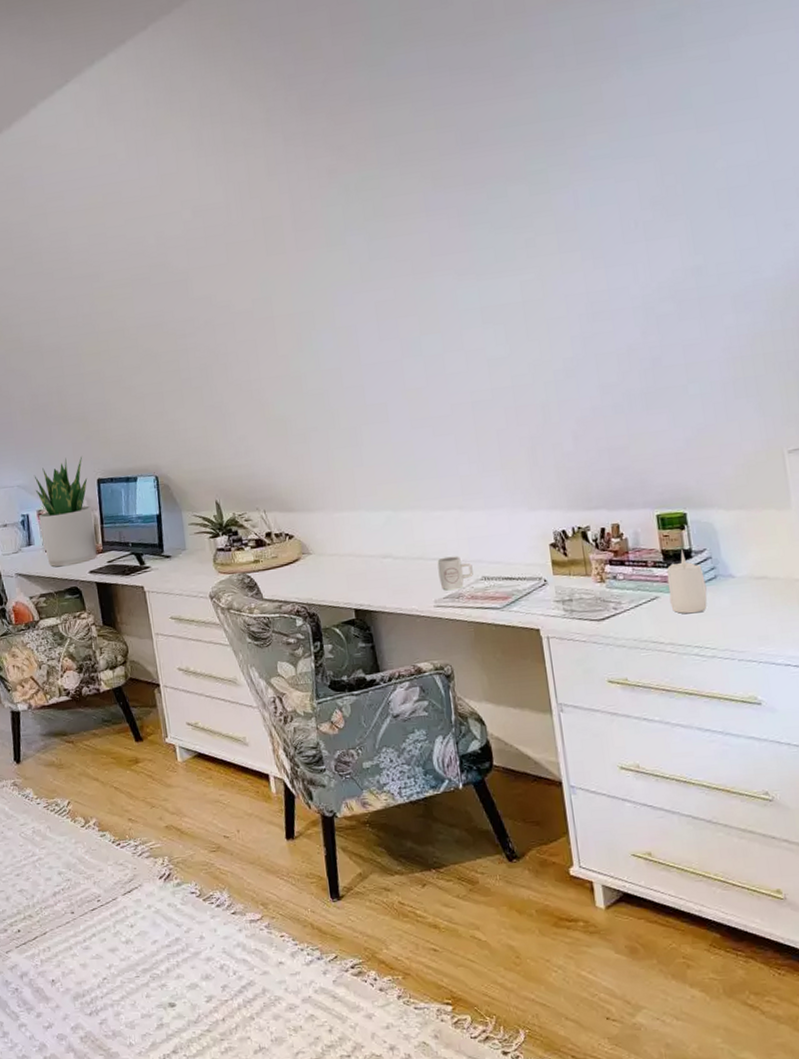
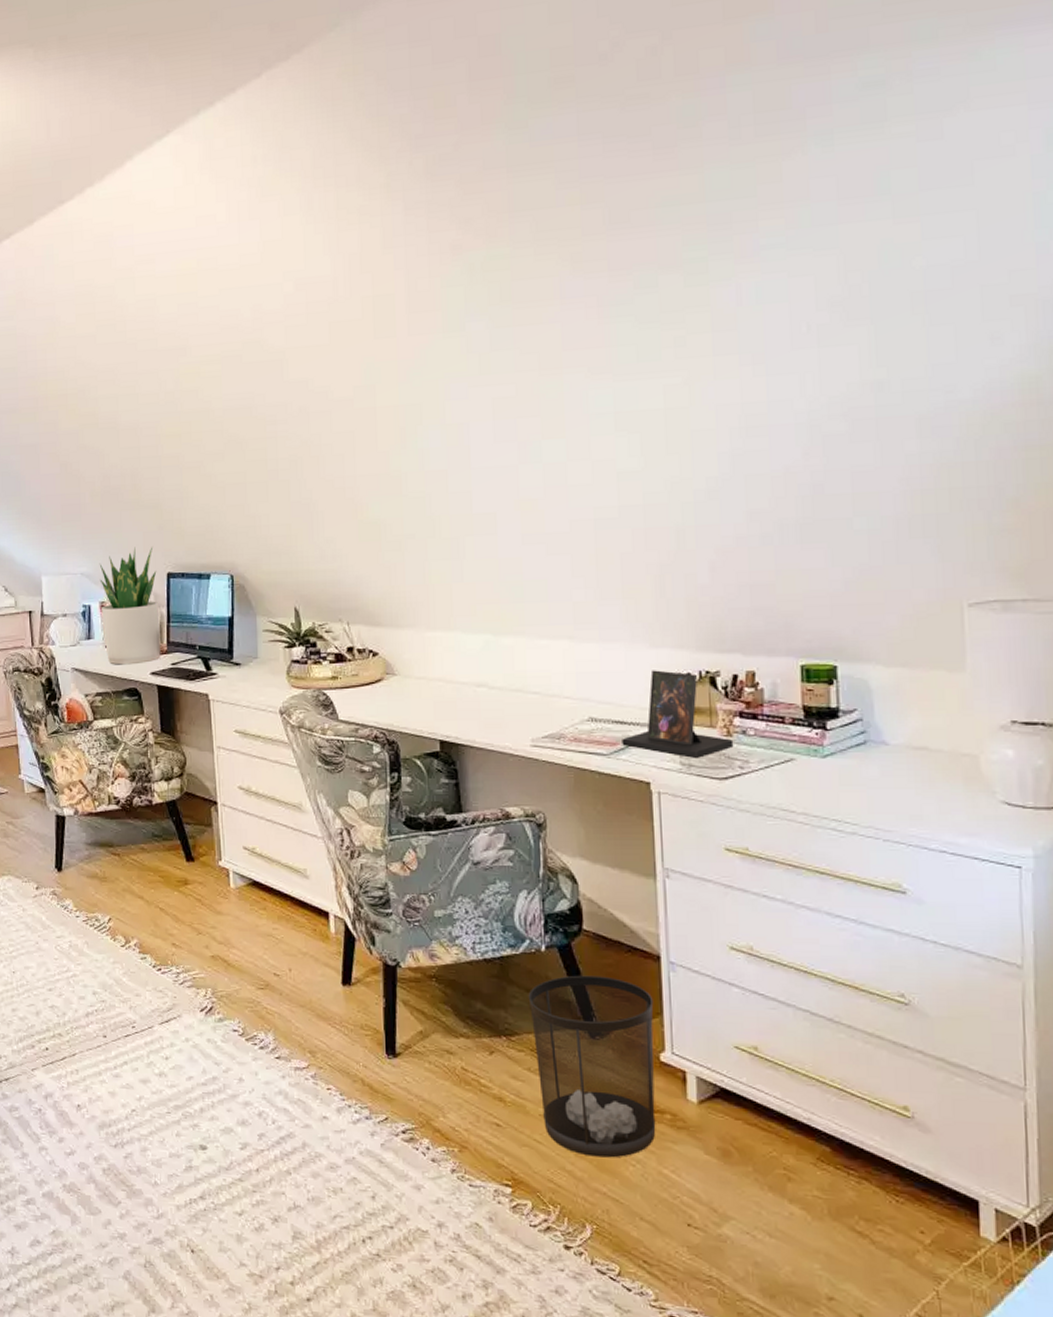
mug: present [437,556,473,591] -> none [538,691,579,730]
waste bin: none [451,805,572,968] -> present [528,975,656,1158]
photo frame: none [512,529,607,605] -> present [622,670,734,758]
candle: present [666,550,708,614] -> none [806,708,853,782]

